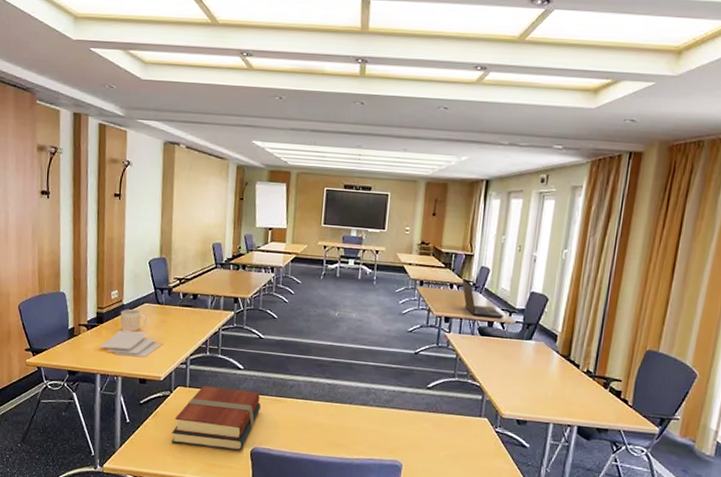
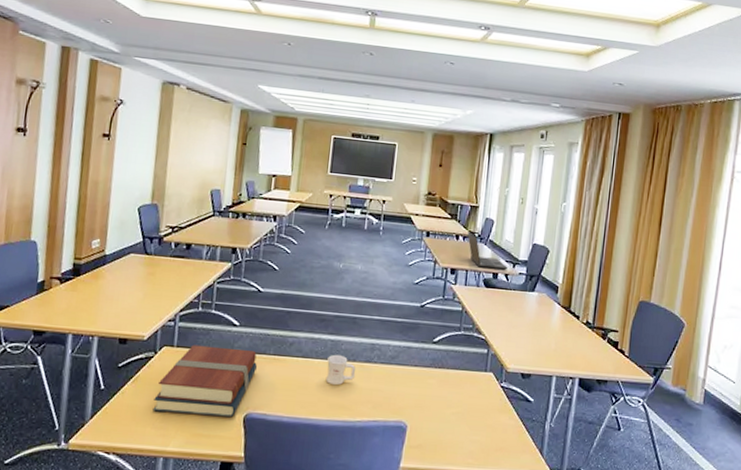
papers: present [99,329,163,358] -> none [73,283,149,315]
mug: present [120,309,146,332] -> none [100,259,132,286]
mug: none [324,397,352,426] -> present [325,354,355,386]

